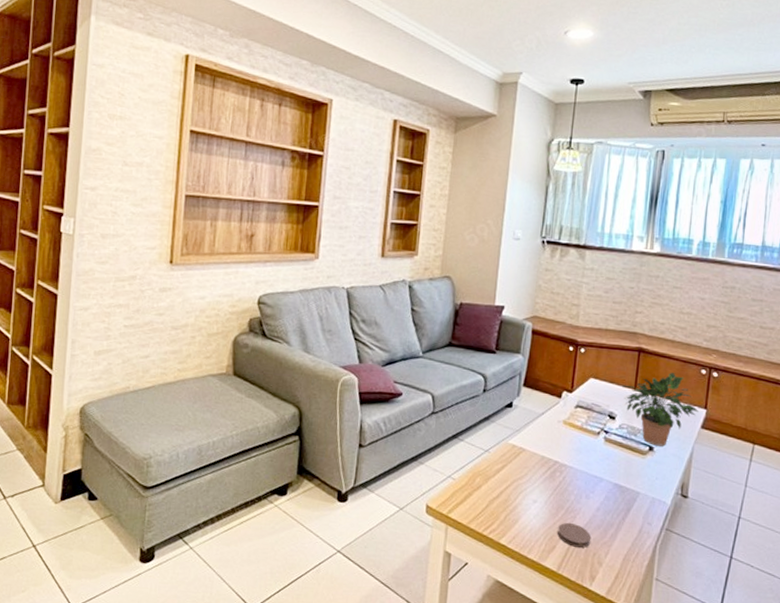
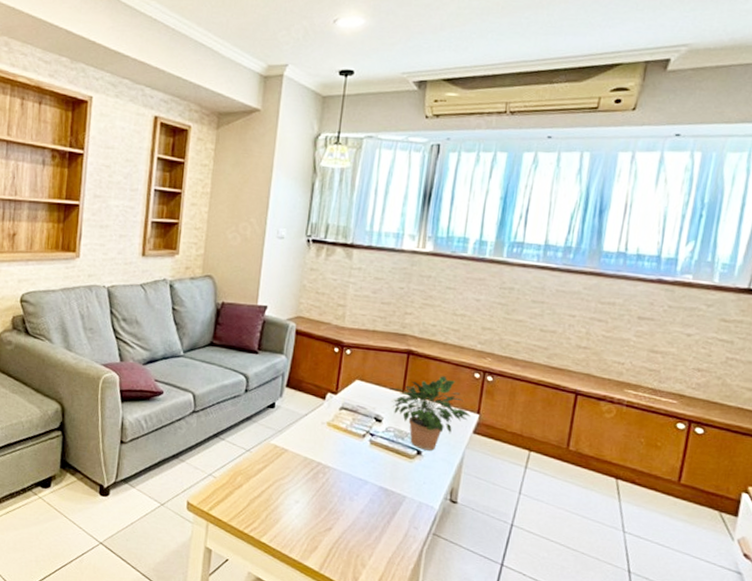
coaster: present [557,522,591,548] -> none [320,523,355,549]

